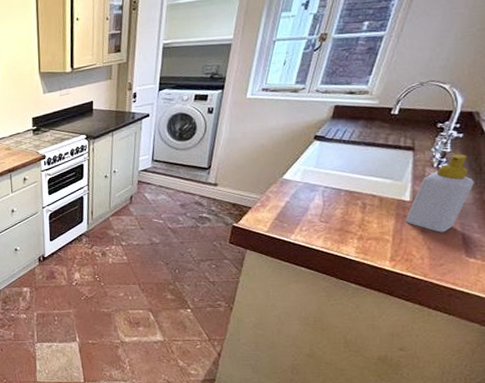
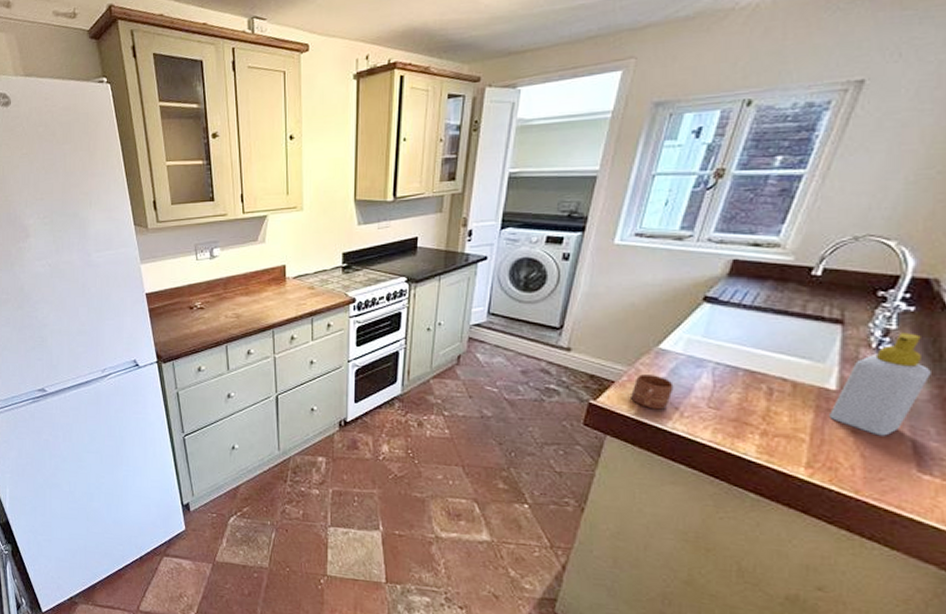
mug: none [264,200,295,227] -> present [631,374,674,410]

